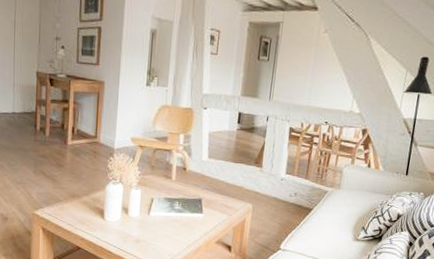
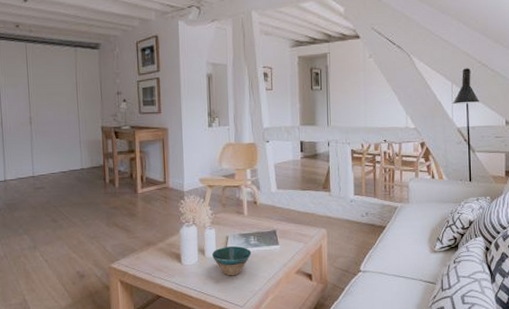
bowl: none [135,208,175,238] -> present [211,246,252,276]

